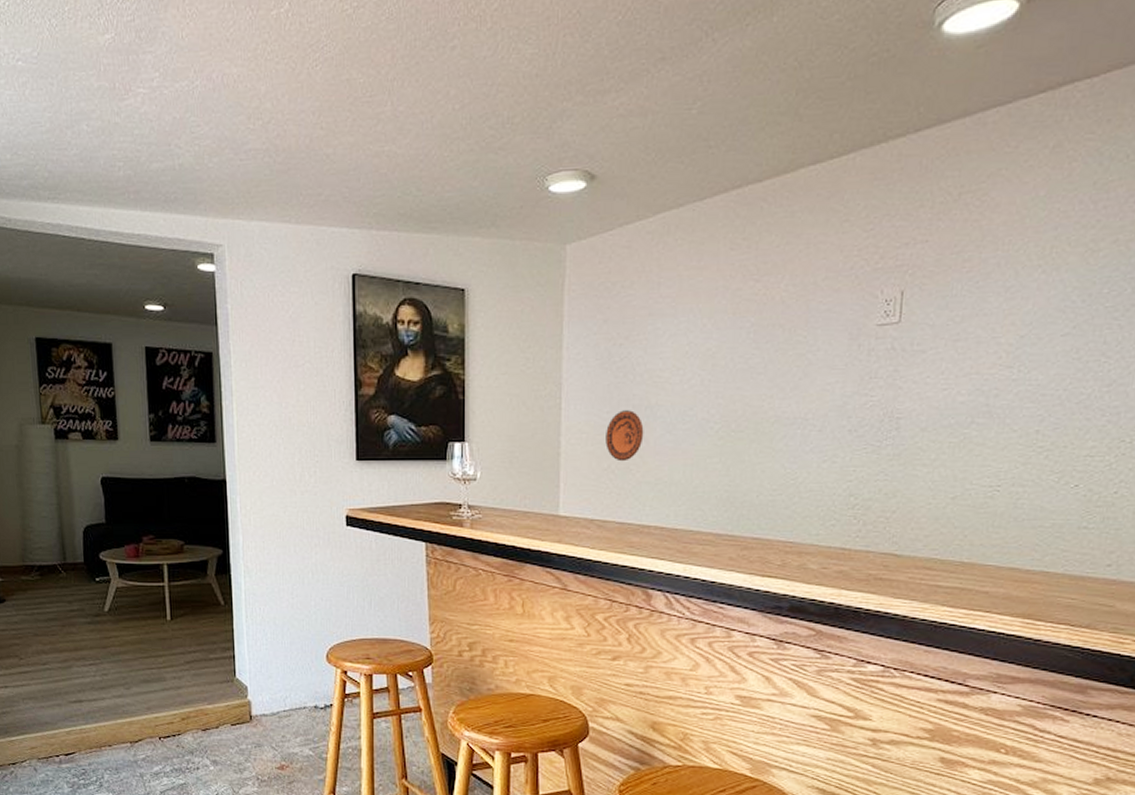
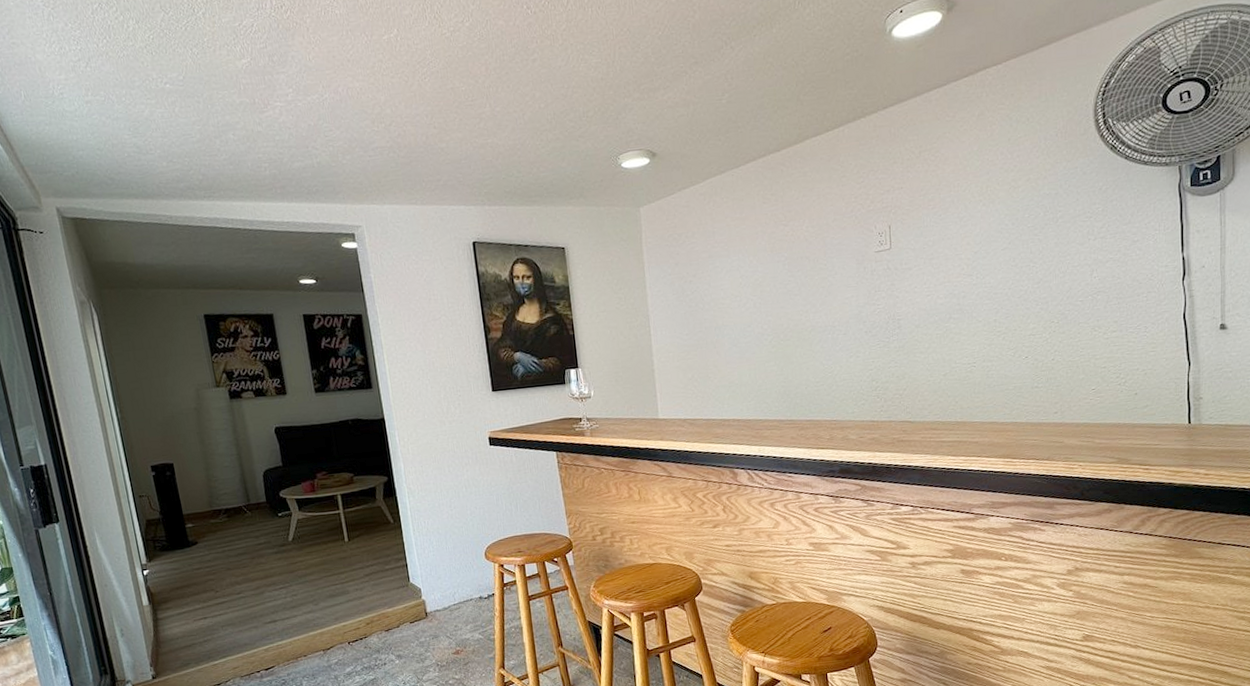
decorative plate: present [605,410,644,462] -> none [687,331,716,372]

